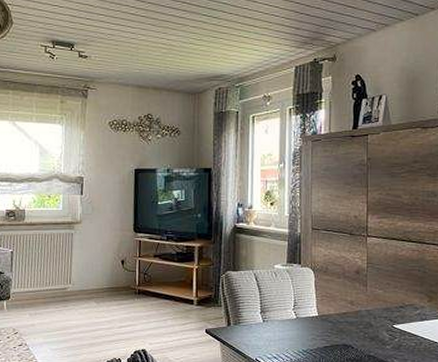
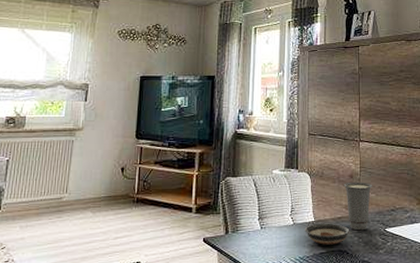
saucer: none [308,318,355,339] -> present [304,223,350,245]
cup: none [349,277,381,326] -> present [343,181,373,231]

